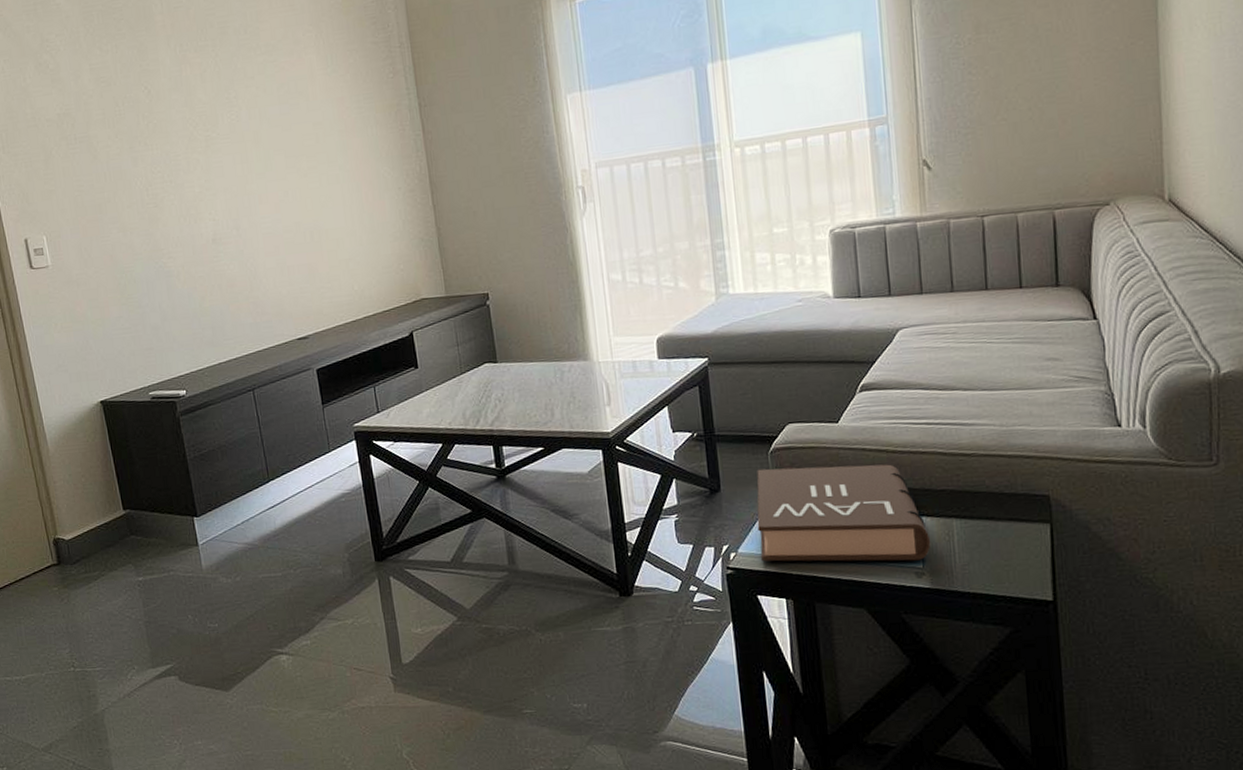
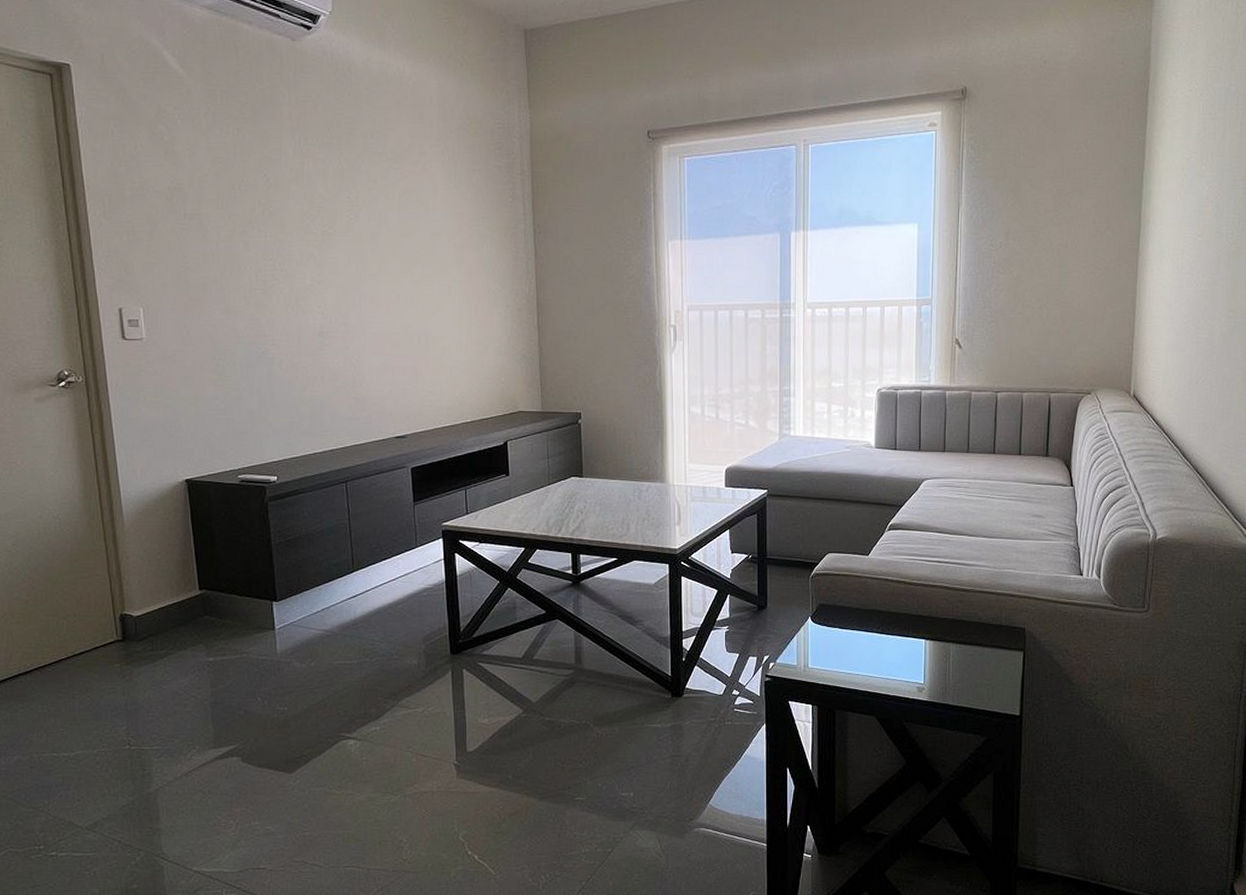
book: present [757,464,931,562] -> none [794,591,932,677]

